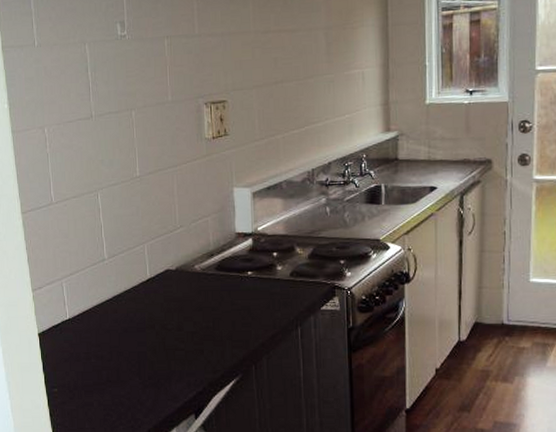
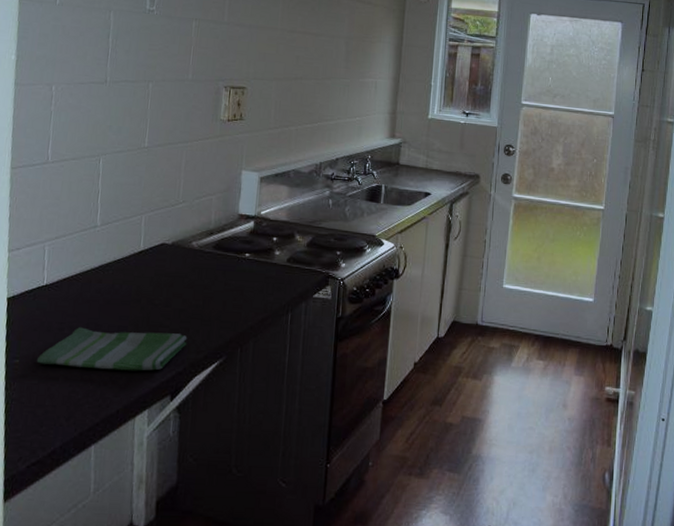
dish towel: none [72,355,203,393] -> present [36,327,187,371]

